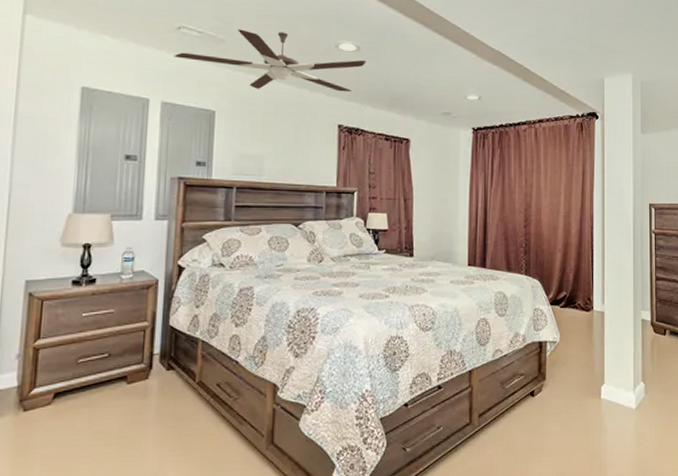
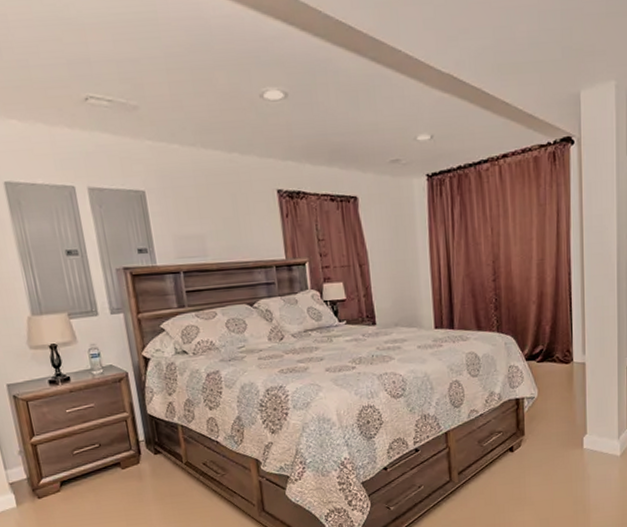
ceiling fan: present [173,29,367,92] -> none [88,87,298,160]

